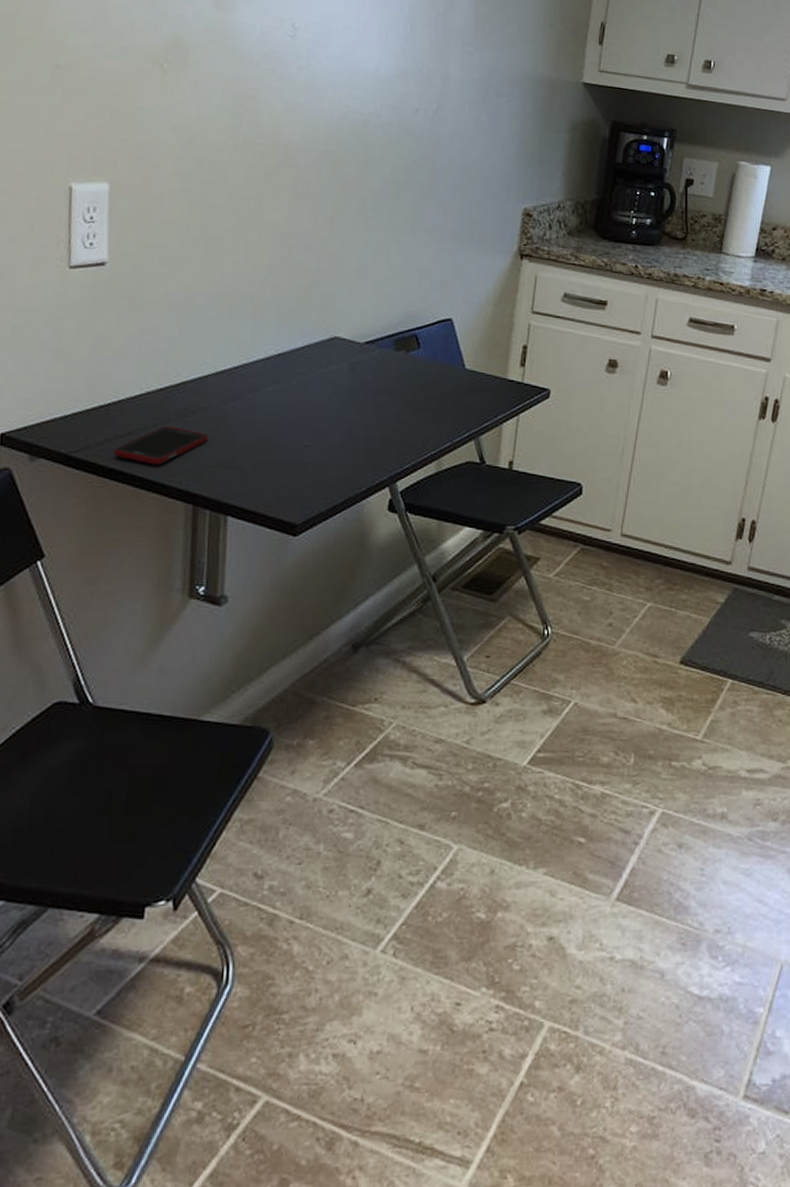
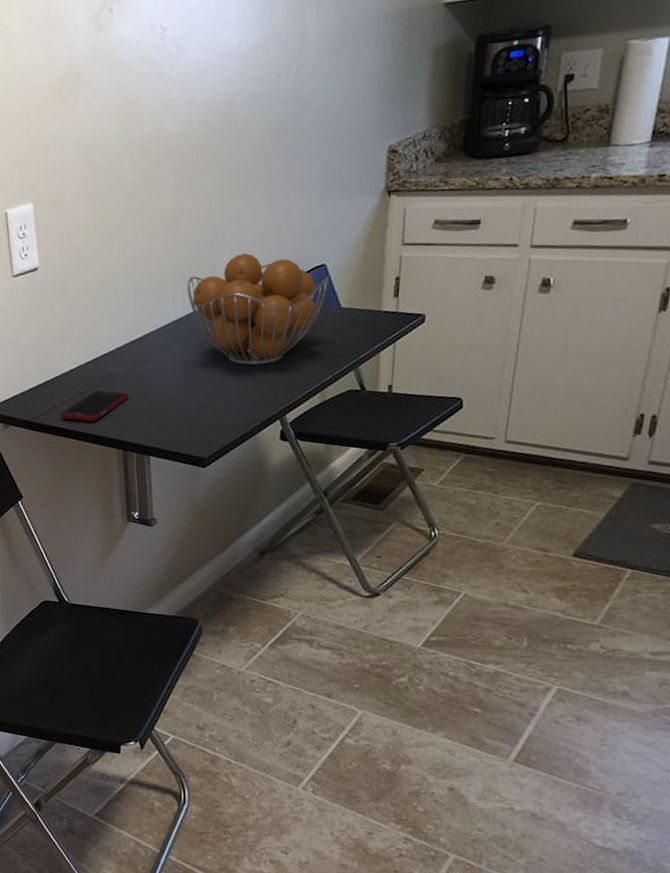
fruit basket: none [294,291,455,421] -> present [187,253,329,365]

